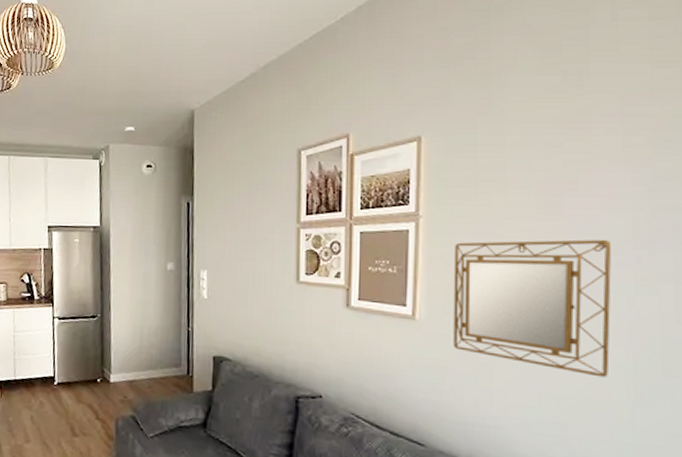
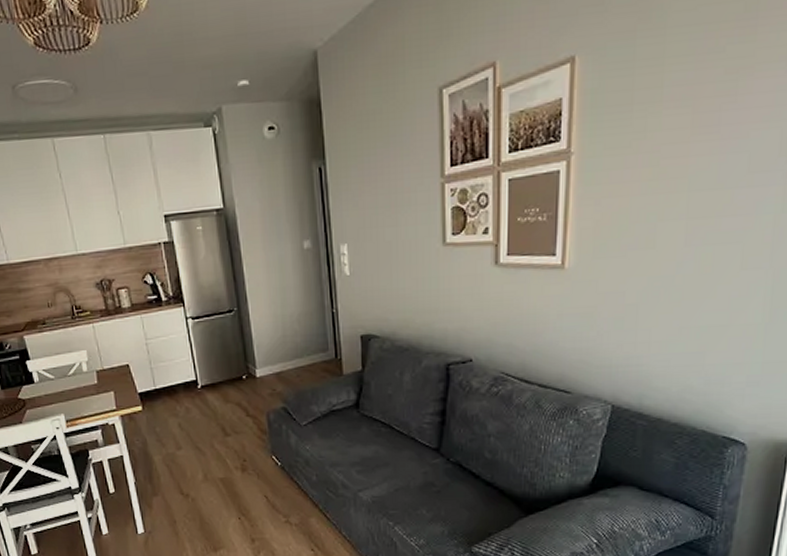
home mirror: present [453,239,611,378] -> none [601,156,763,303]

